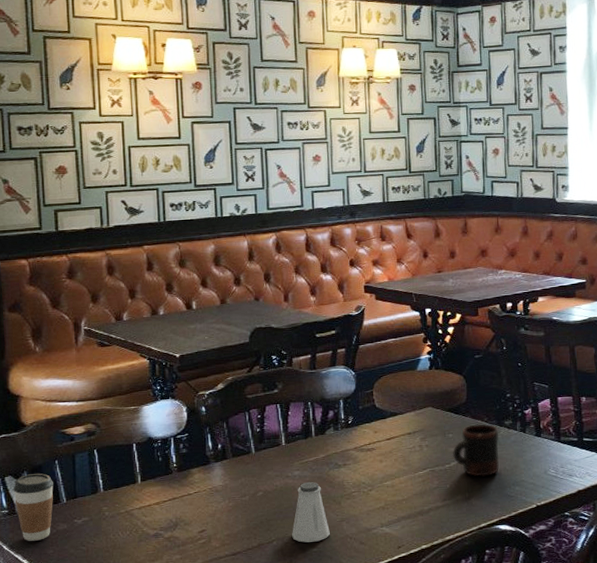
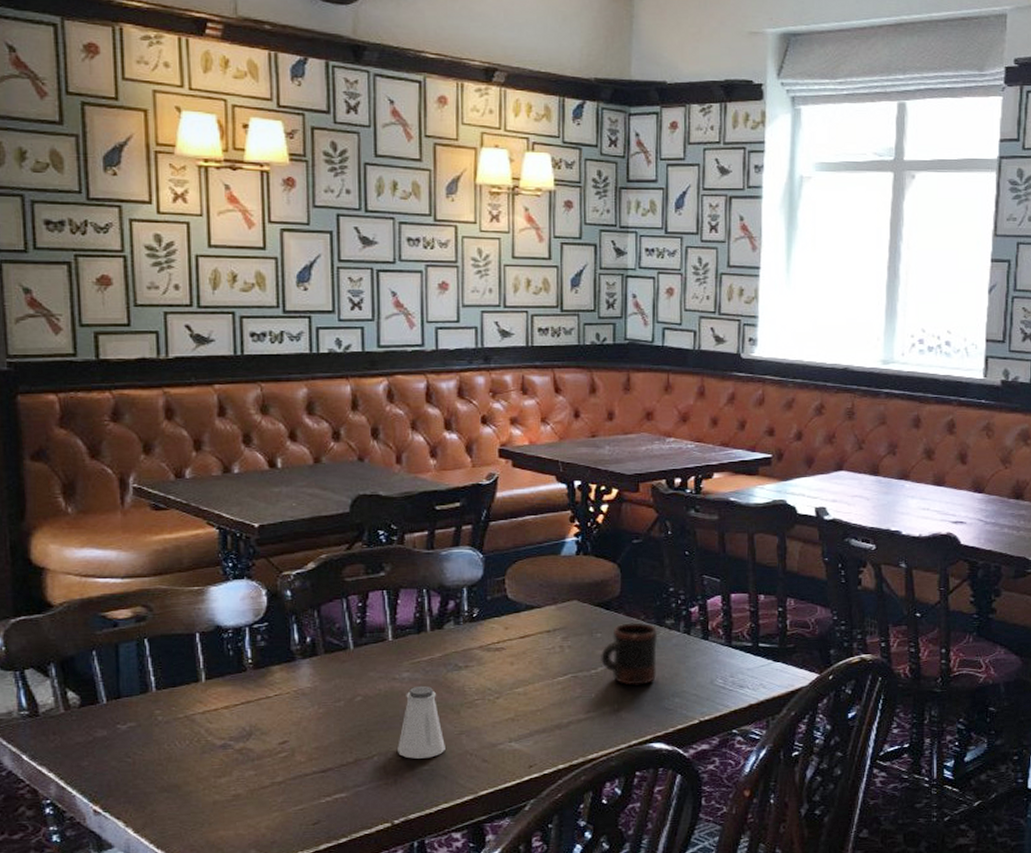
coffee cup: present [13,473,54,541] -> none [35,667,90,750]

